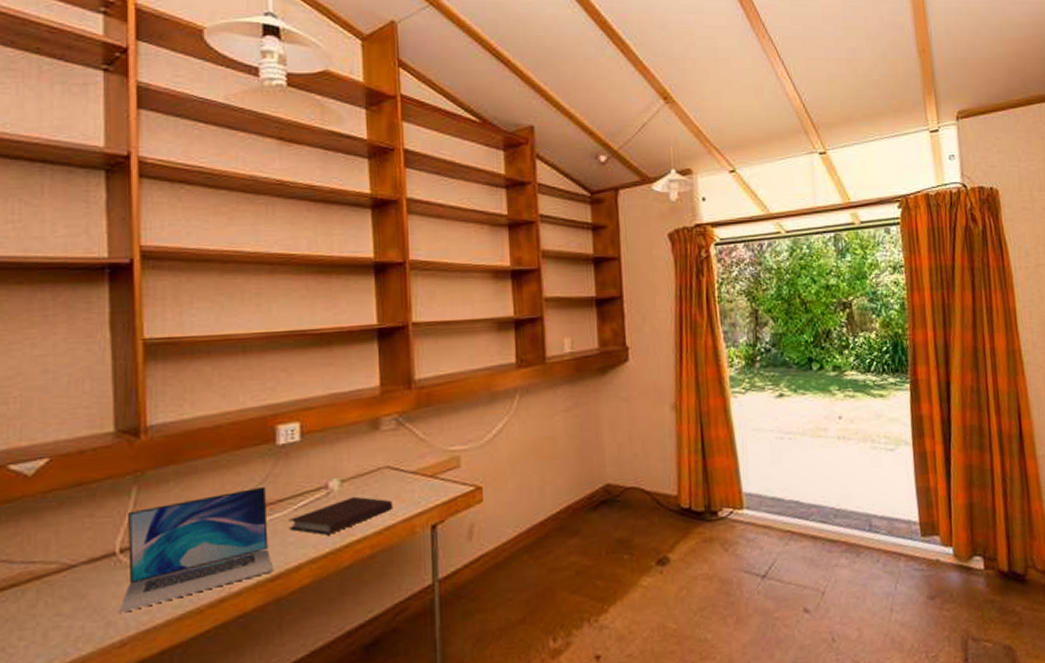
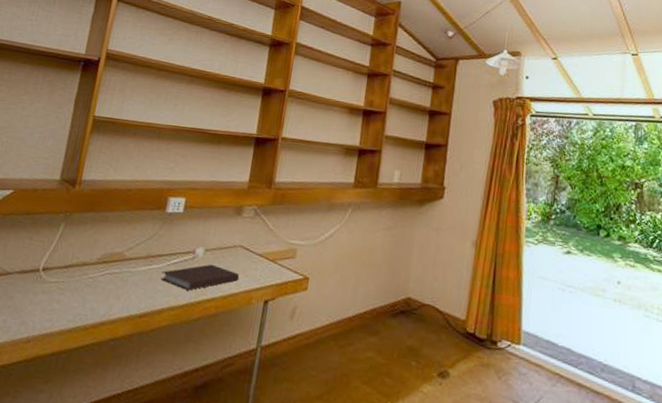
laptop: present [119,486,272,613] -> none [31,241,151,317]

